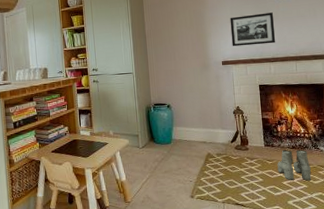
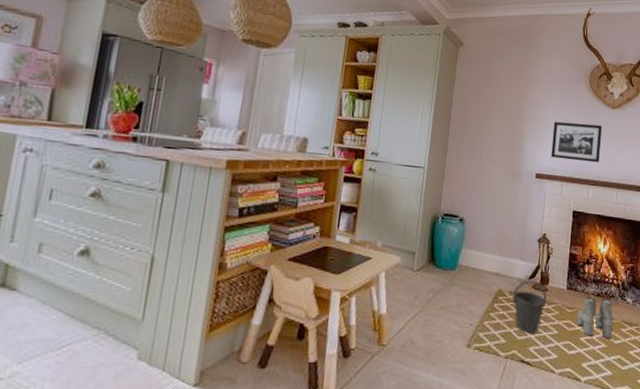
bucket: none [220,143,250,183] -> present [512,280,547,334]

